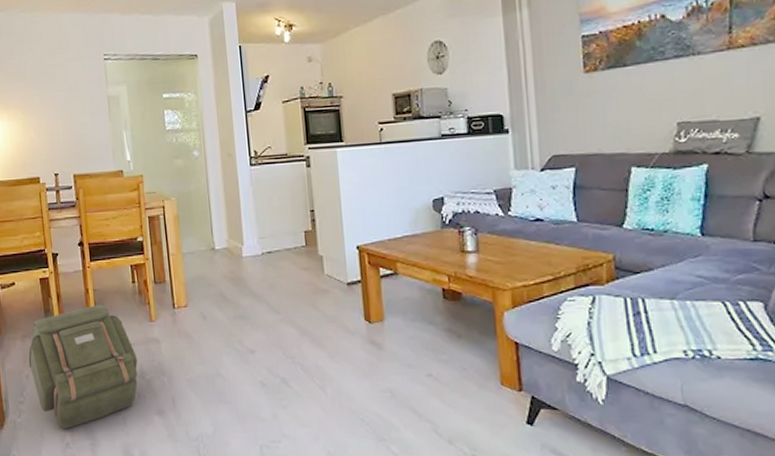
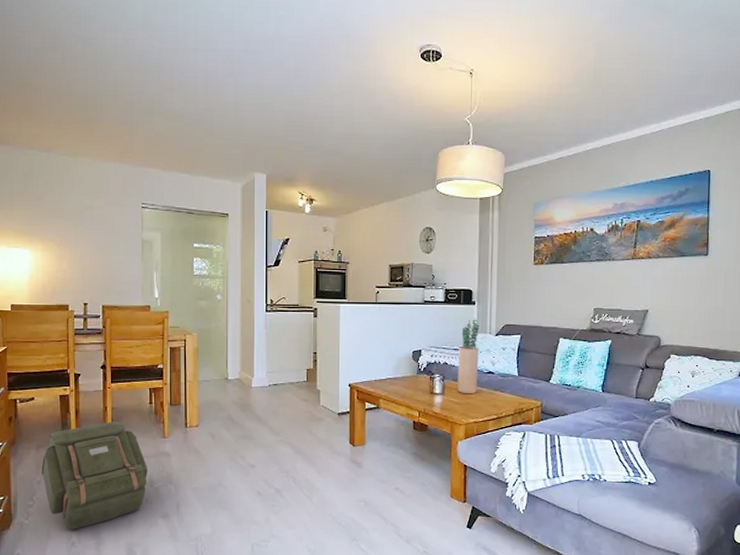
vase: none [492,150,523,251] -> present [457,318,480,395]

